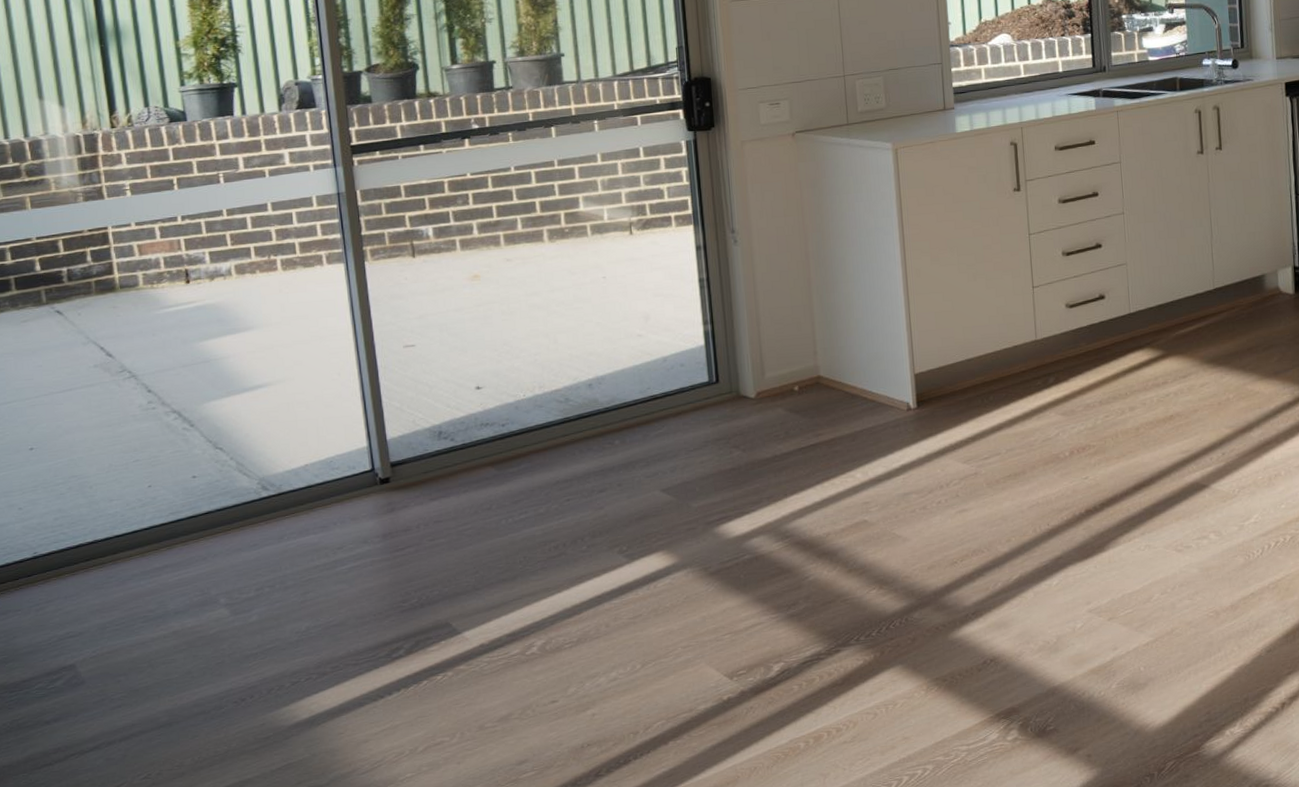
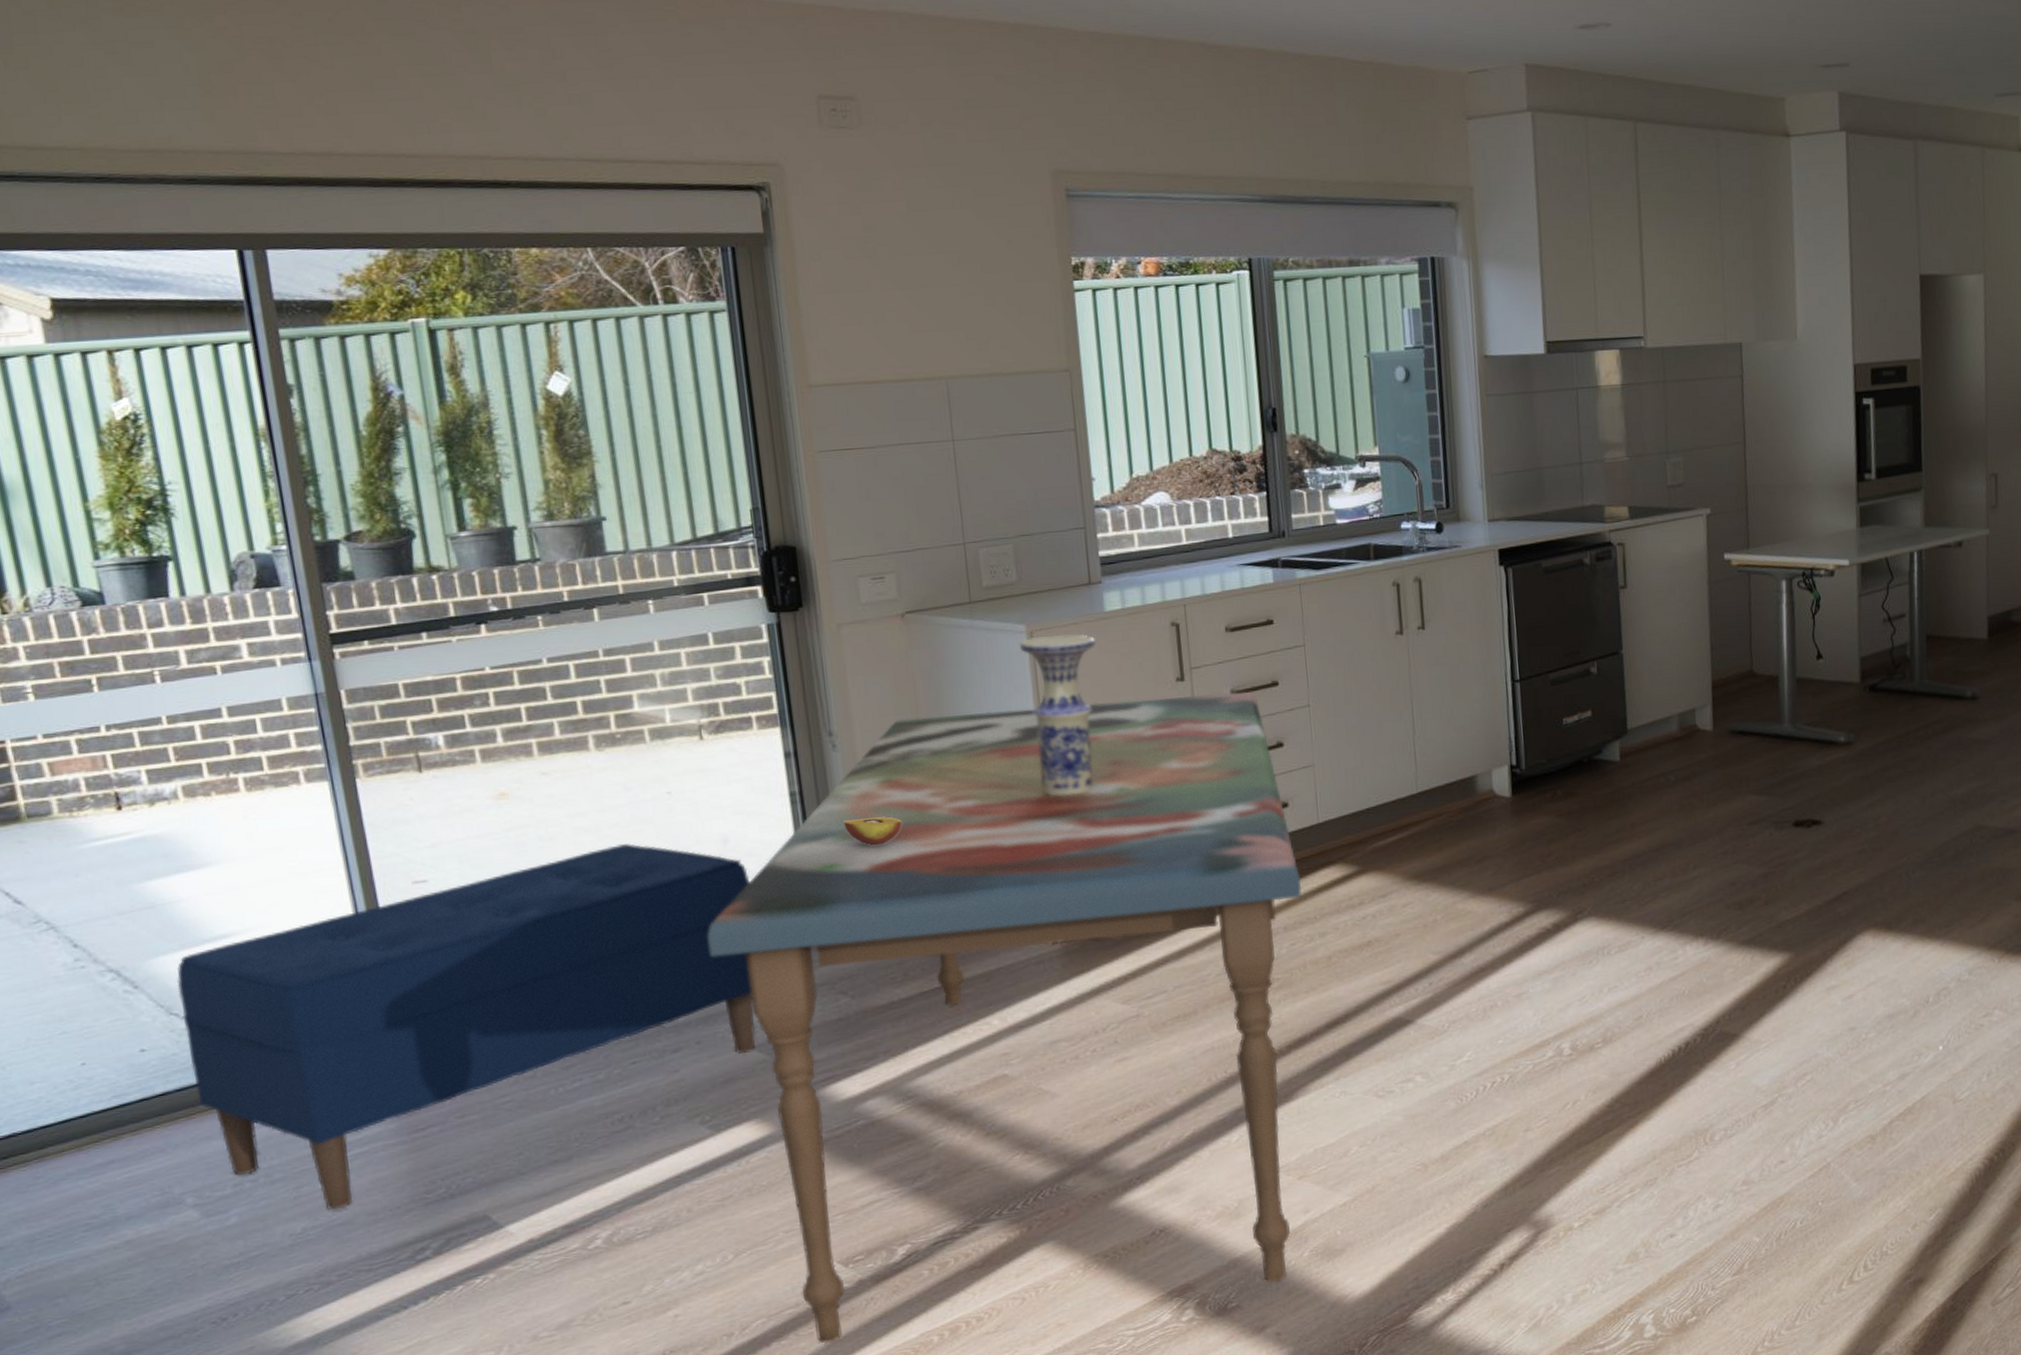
bench: none [222,318,665,613] -> present [177,843,755,1210]
dining table: none [630,200,1115,745] -> present [708,691,1302,1344]
fruit: none [741,300,788,325] -> present [843,816,902,846]
vase: none [886,151,949,287] -> present [1019,634,1097,797]

